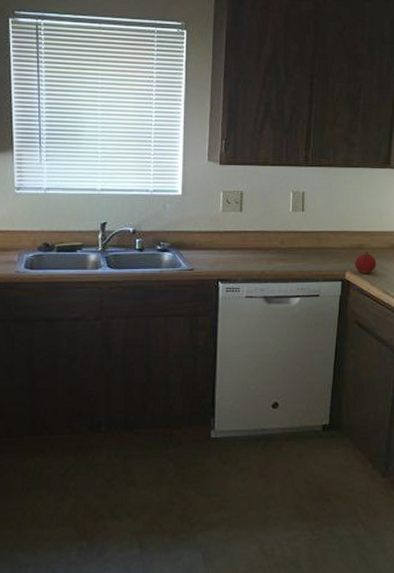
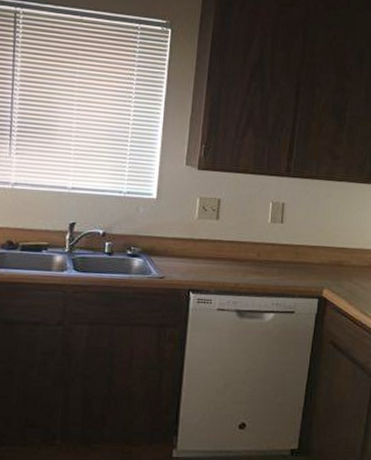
fruit: present [354,251,377,273] -> none [332,269,356,292]

